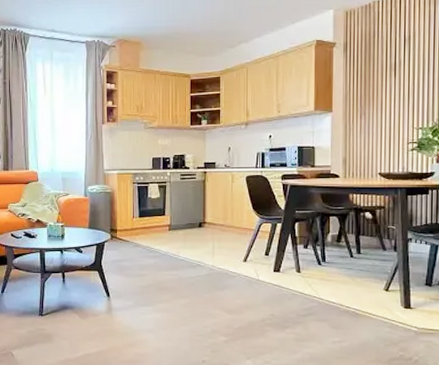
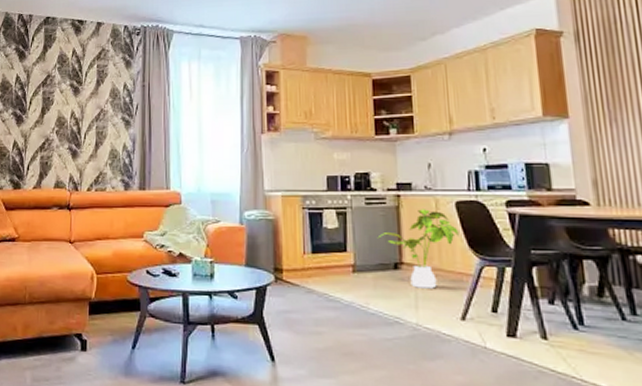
house plant: none [188,182,247,240] -> present [377,209,459,289]

